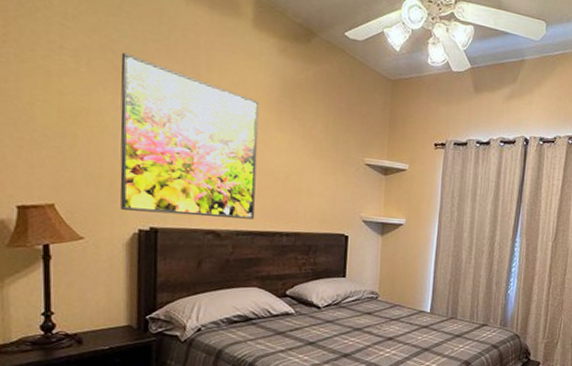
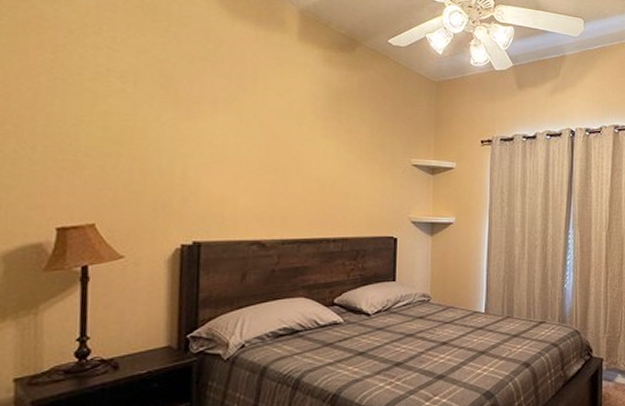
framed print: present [120,52,259,219] -> none [163,71,305,227]

